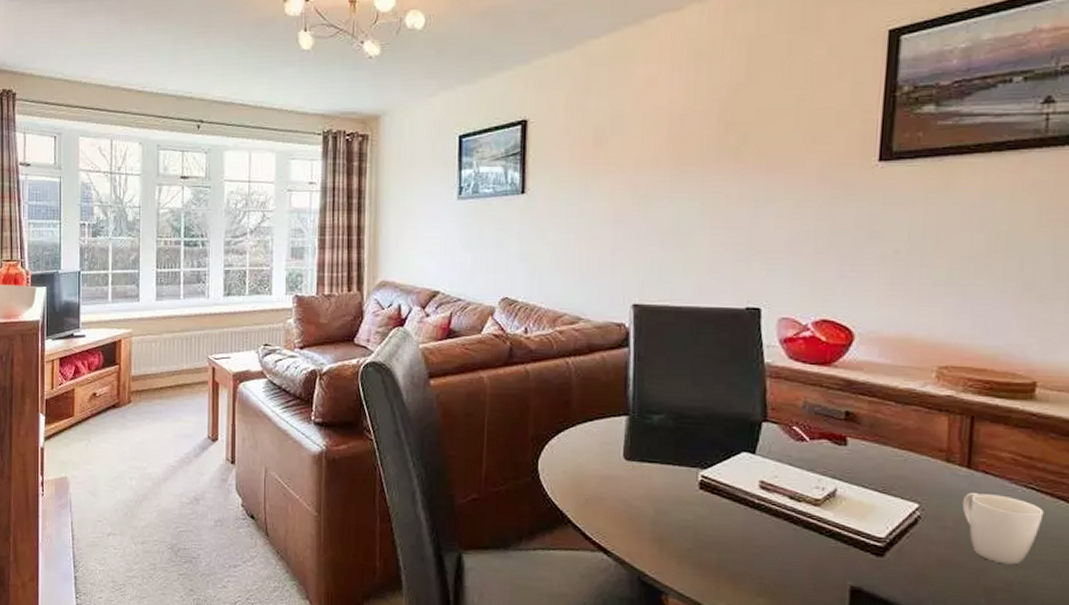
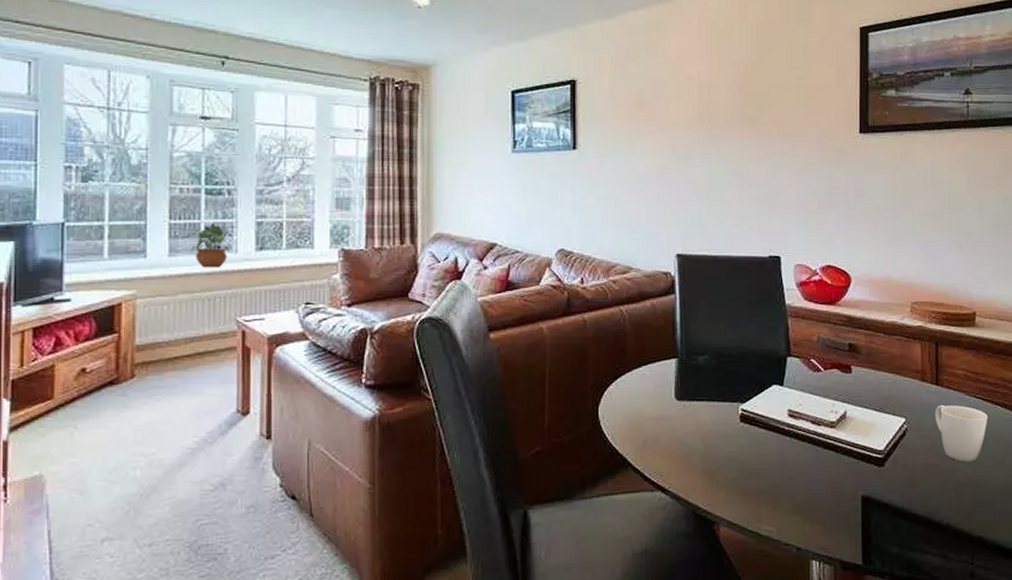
potted plant: none [170,272,203,312] -> present [187,223,230,268]

